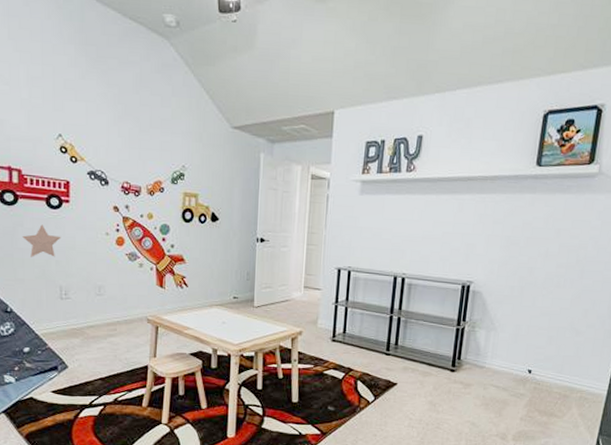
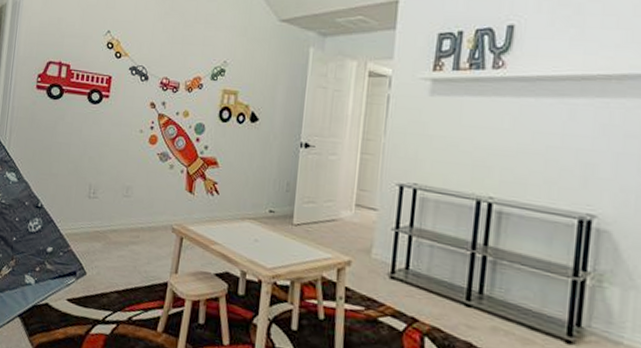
decorative star: present [22,224,62,257] -> none [62,119,97,153]

